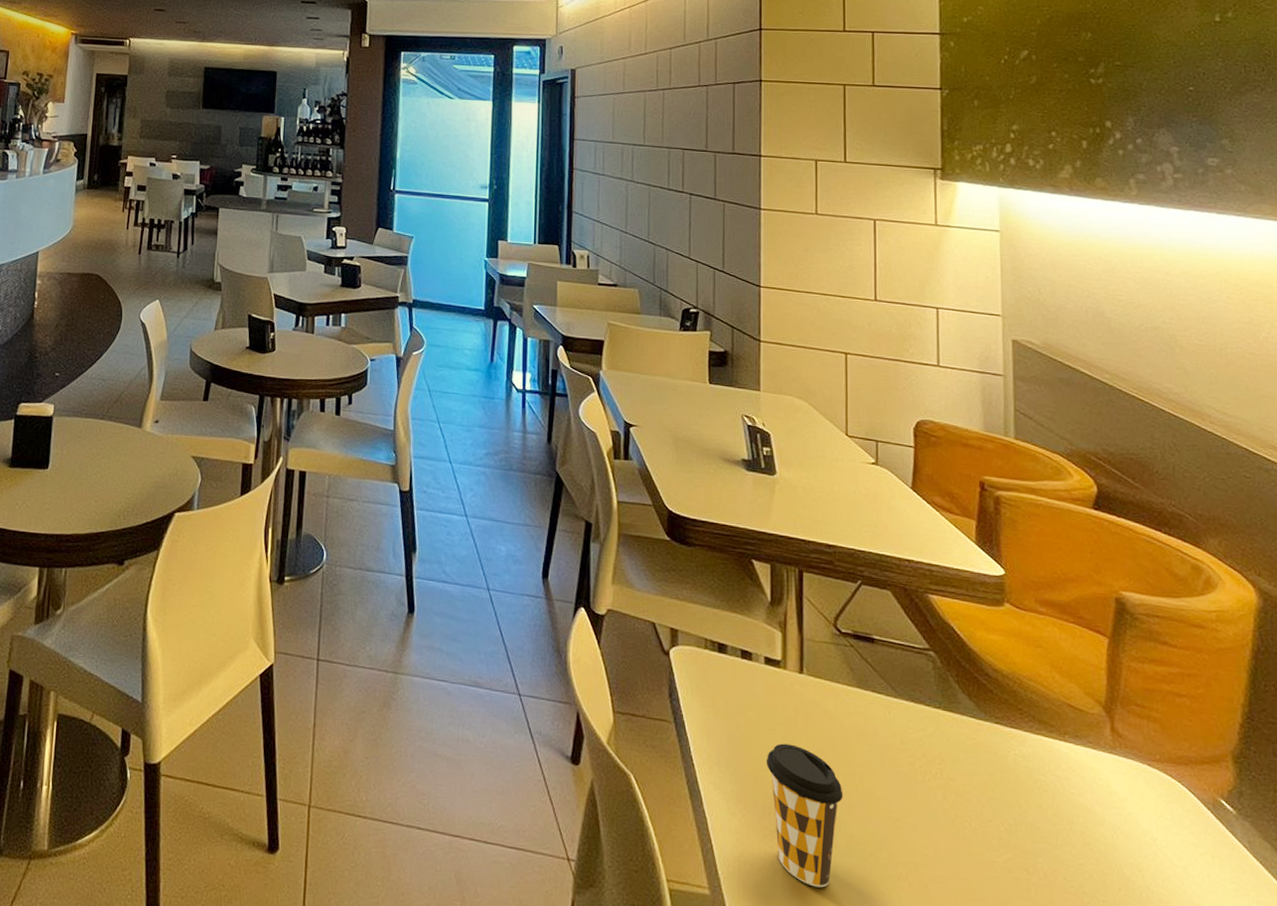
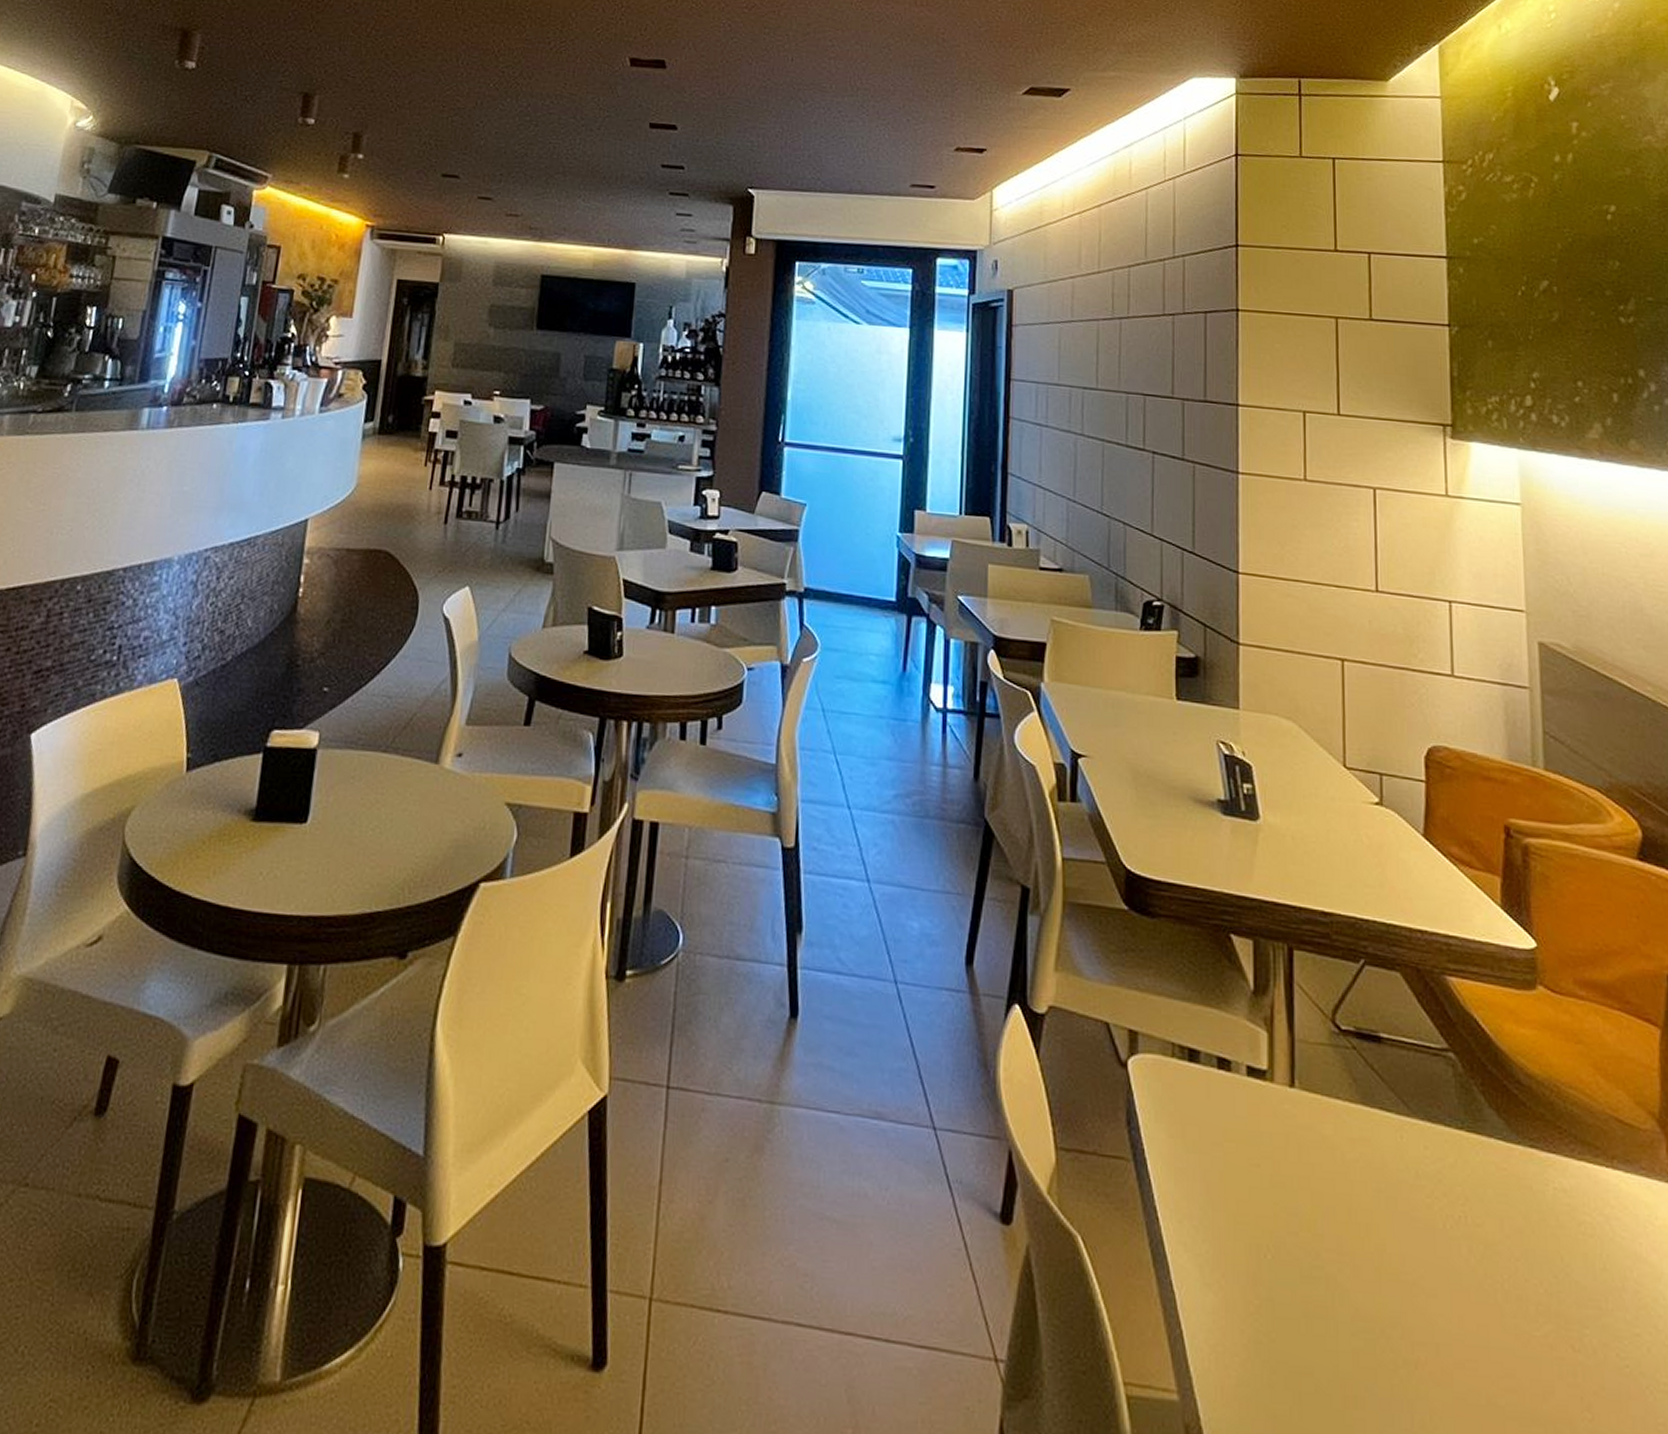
coffee cup: present [766,743,843,888] -> none [1249,1184,1346,1384]

